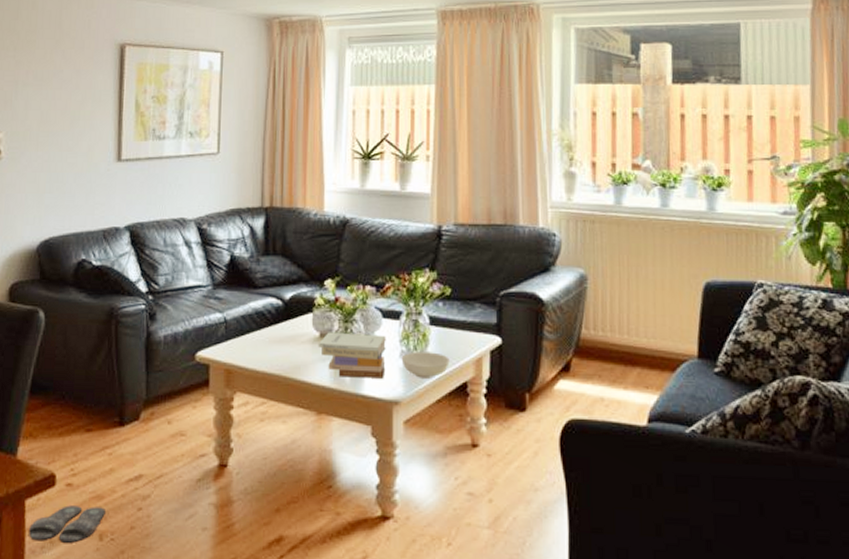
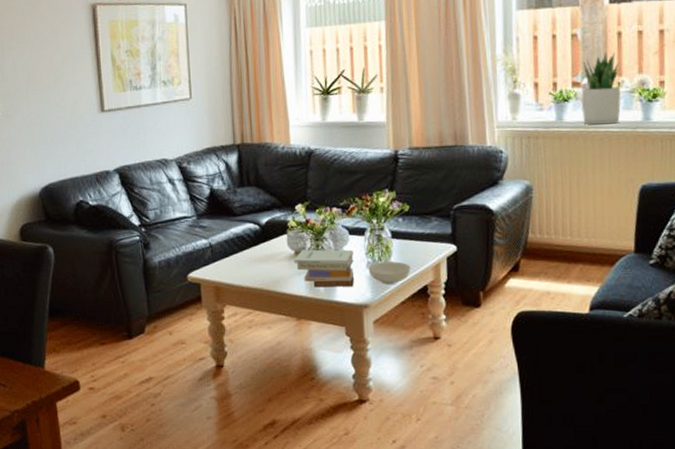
slippers: present [29,505,105,543] -> none [62,405,124,434]
planter: none [642,134,684,212] -> present [581,52,621,125]

